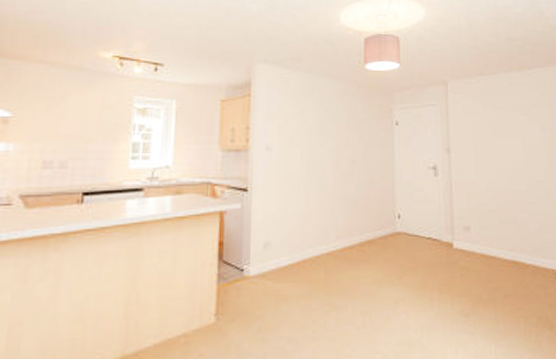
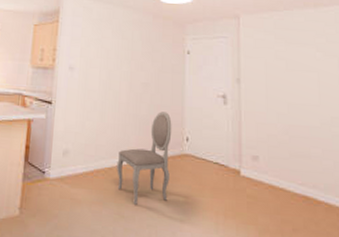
dining chair: none [326,189,383,293] -> present [117,111,172,205]

